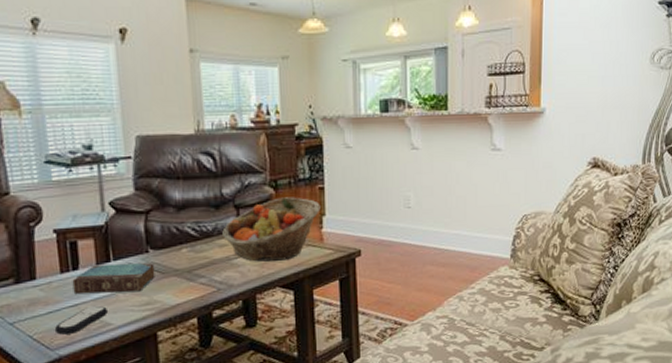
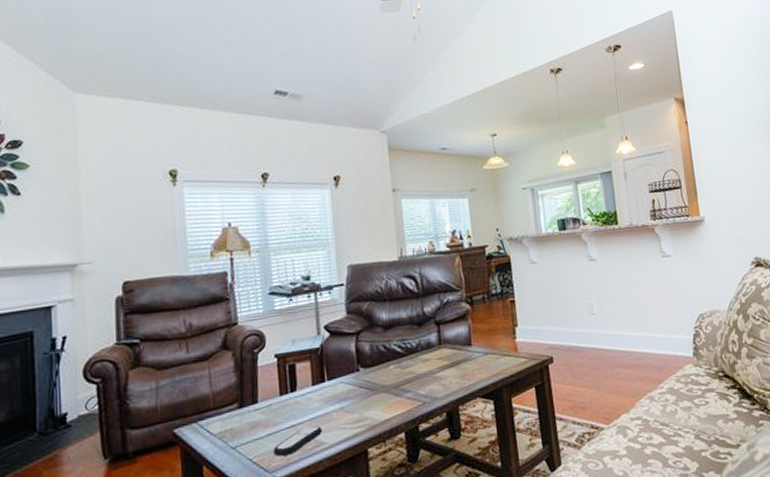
book: present [72,263,155,294] -> none [290,380,366,415]
fruit basket: present [222,197,321,262] -> none [425,311,513,374]

